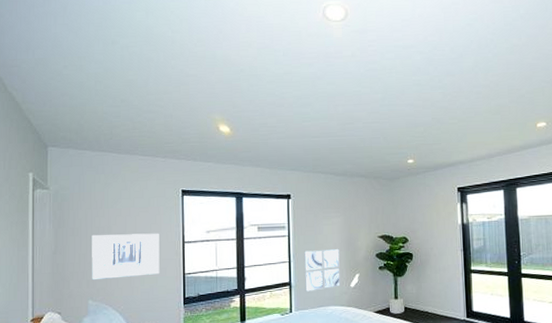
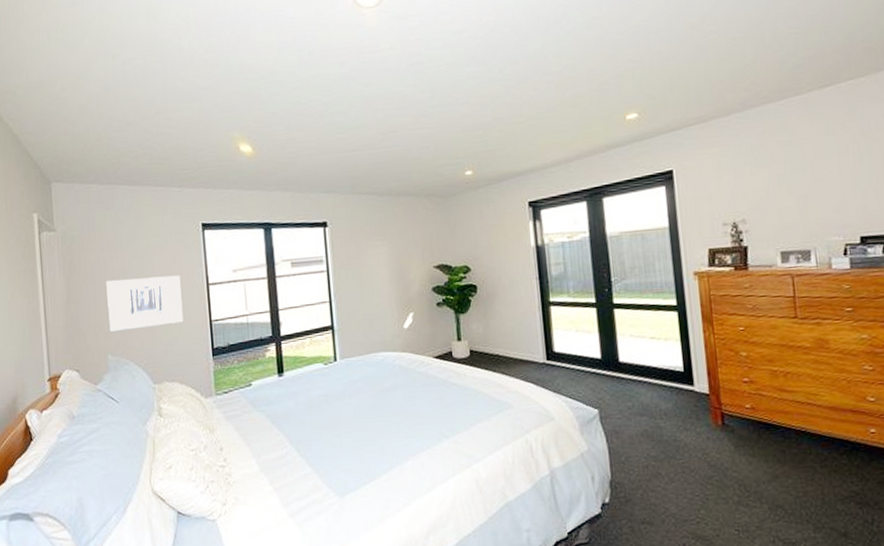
wall art: present [304,248,341,293] -> none [347,283,392,337]

